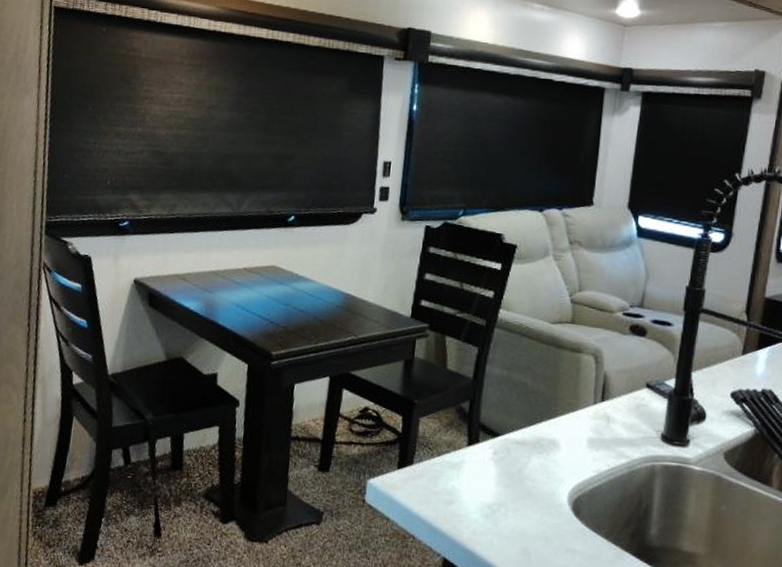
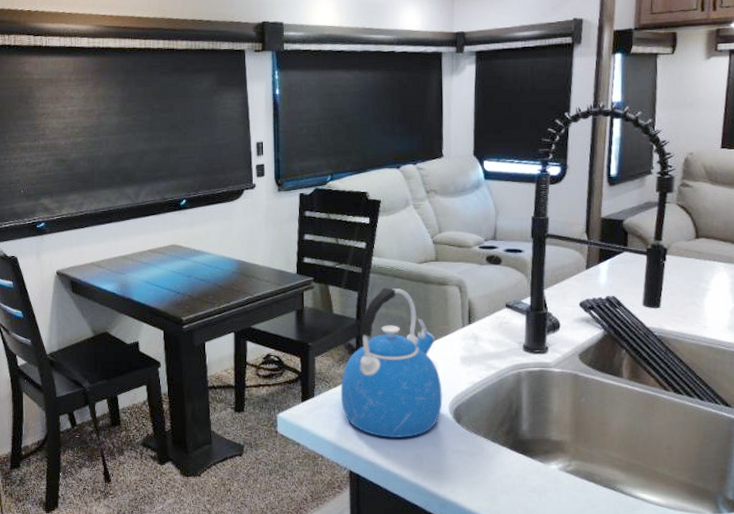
kettle: none [443,346,563,527] -> present [340,288,442,438]

